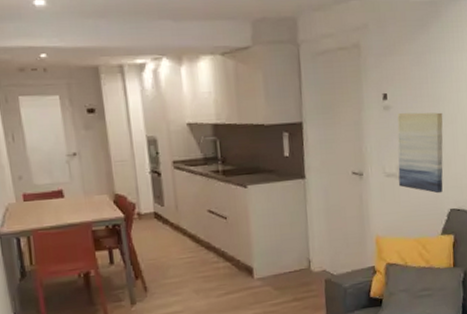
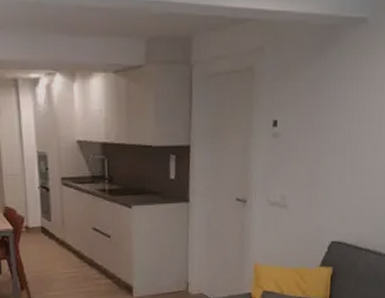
wall art: present [397,112,443,194] -> none [281,141,333,225]

